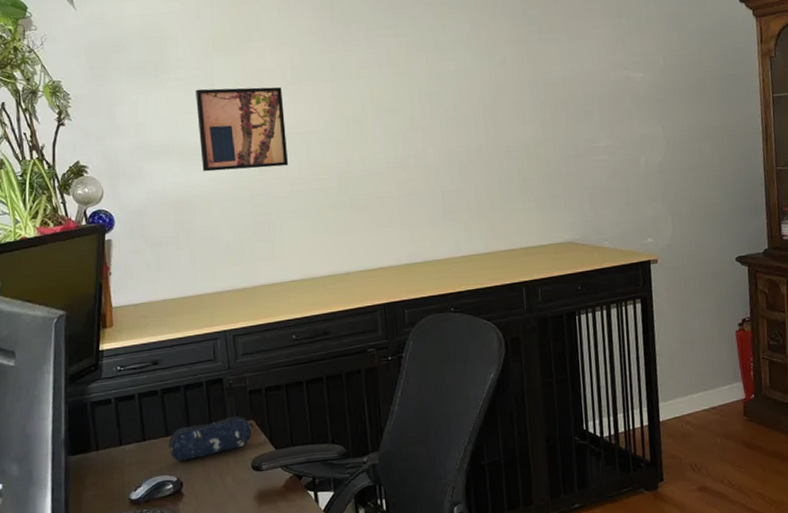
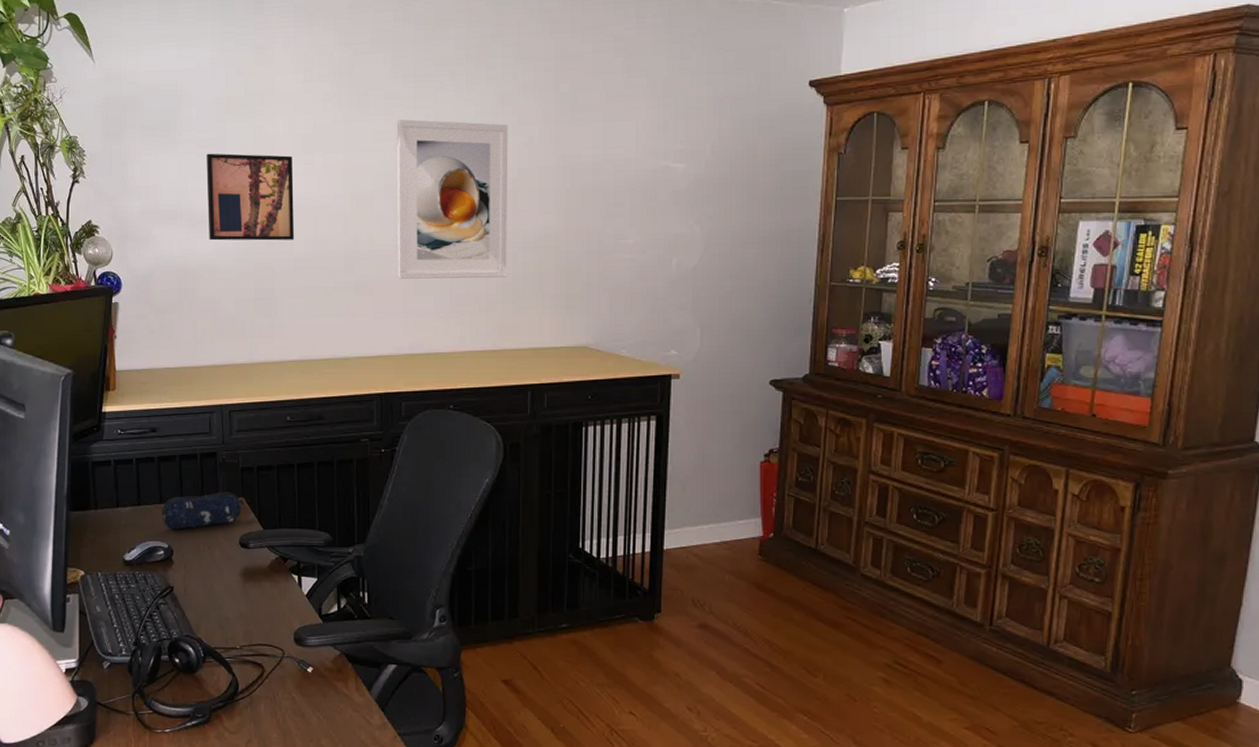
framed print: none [380,47,493,194] -> present [397,119,508,279]

